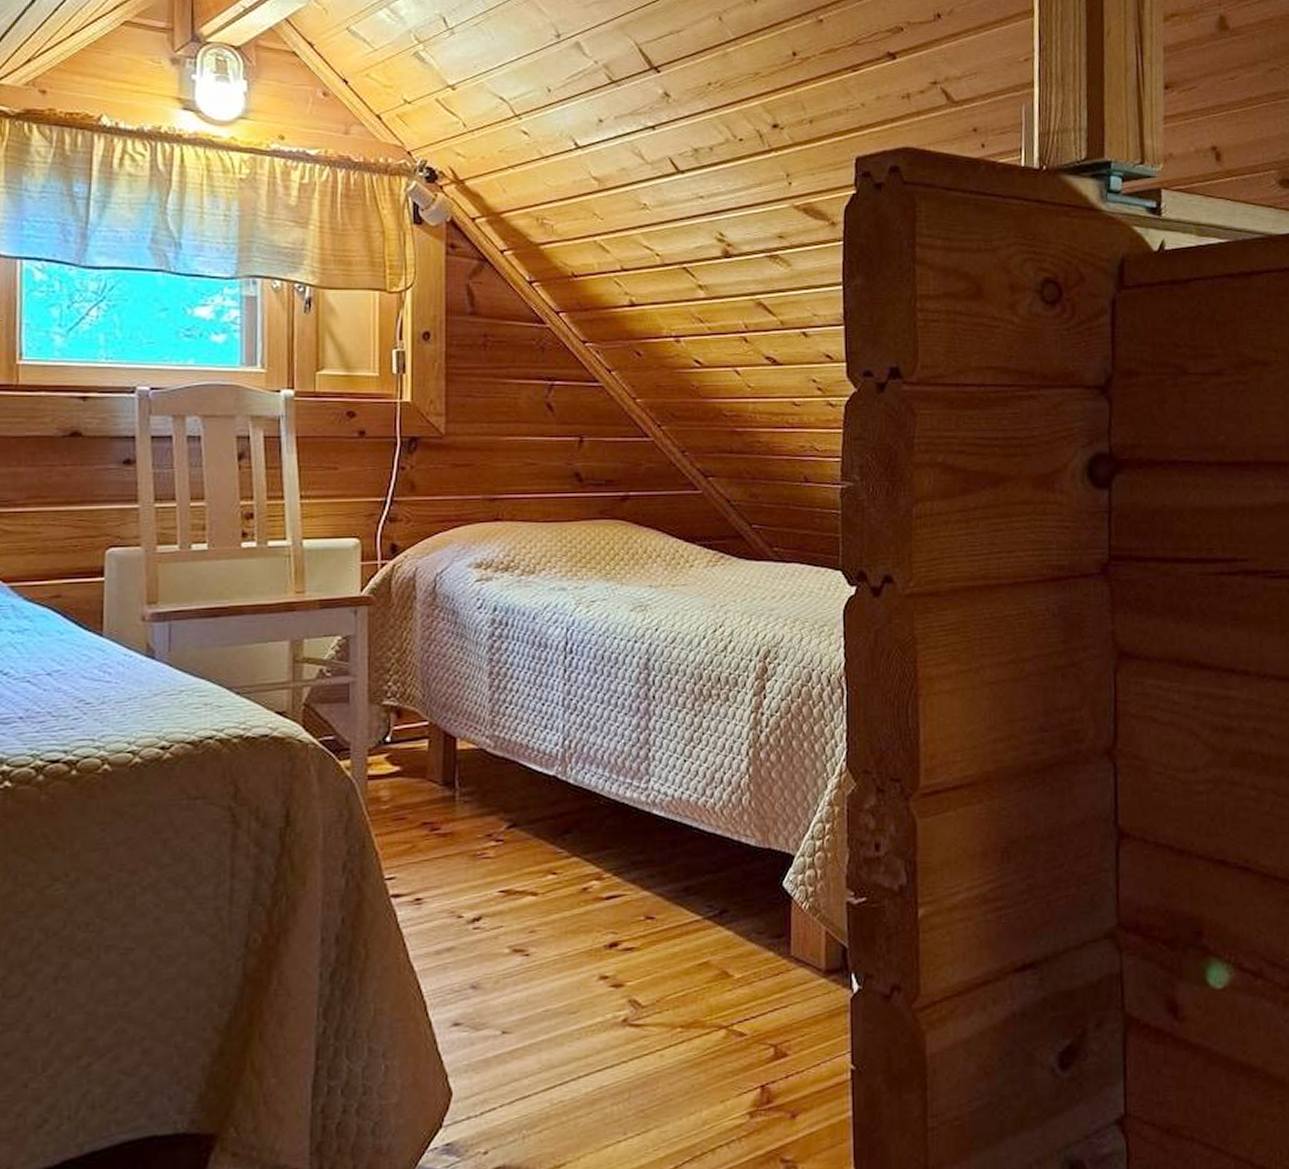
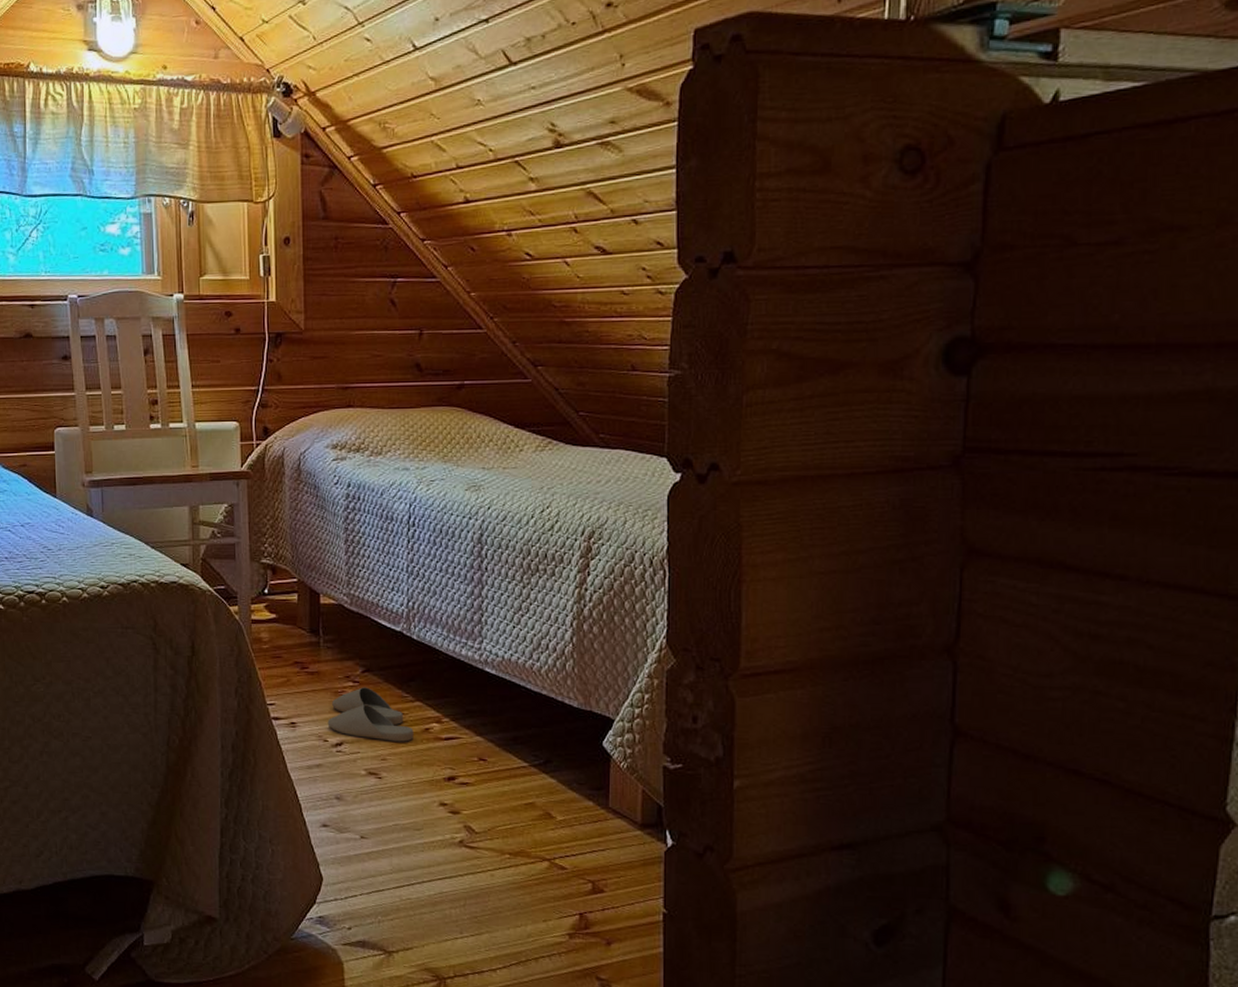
slippers: none [462,845,569,909] -> present [327,687,414,742]

